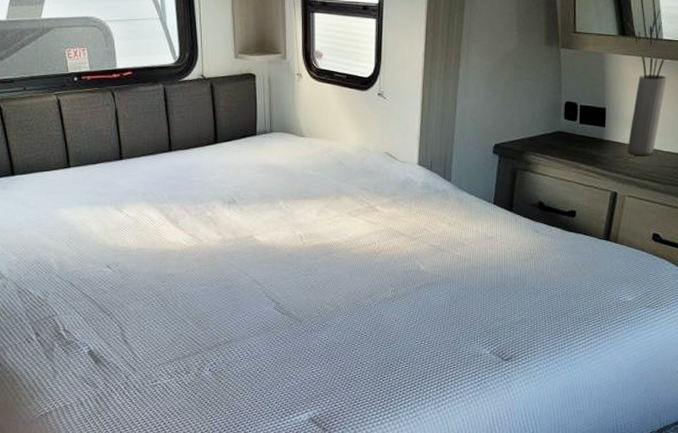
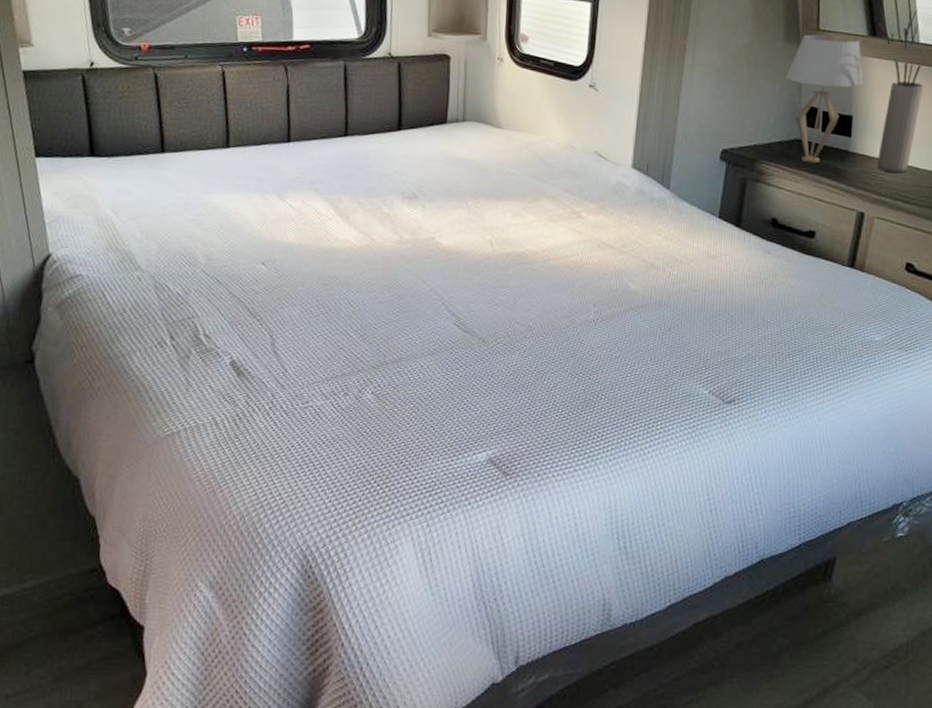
table lamp: none [547,36,615,152] -> present [785,34,864,164]

